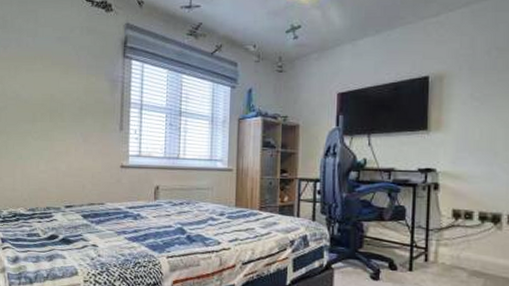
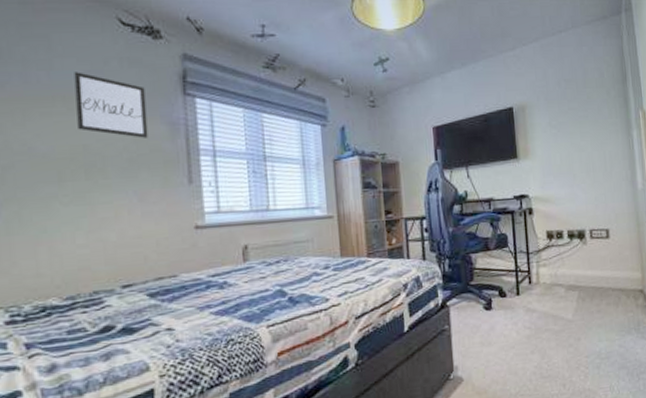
wall art: none [48,38,96,91] -> present [74,72,148,138]

